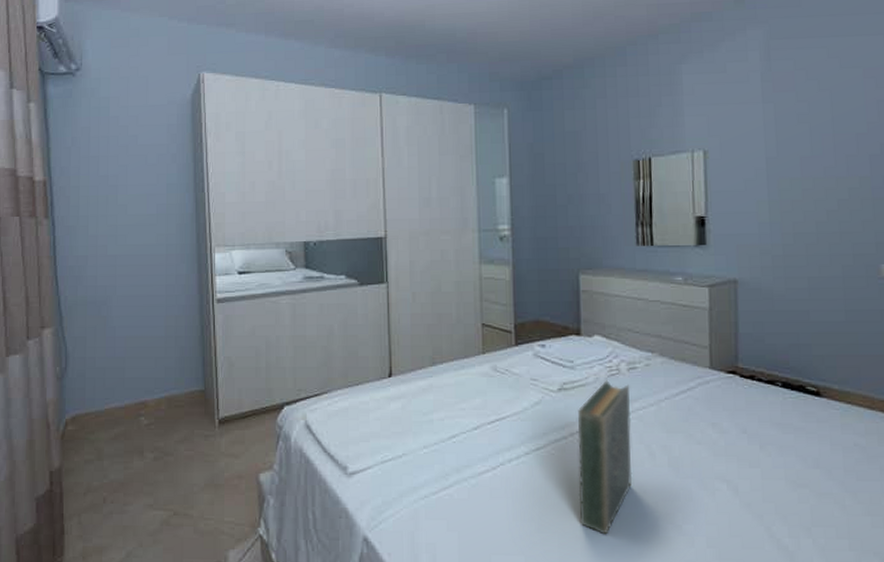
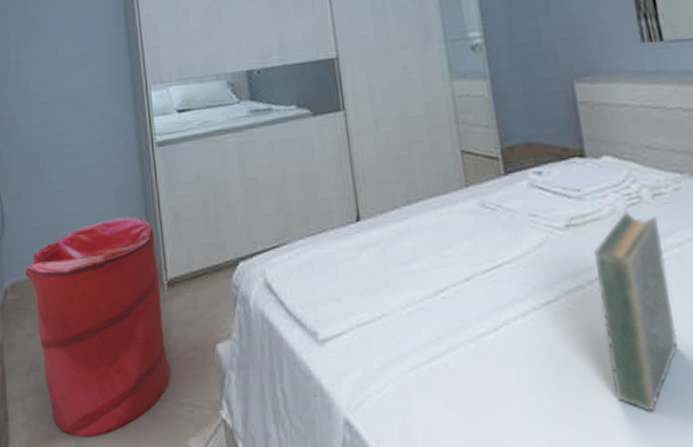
laundry hamper: none [86,363,217,547] -> present [25,217,171,436]

